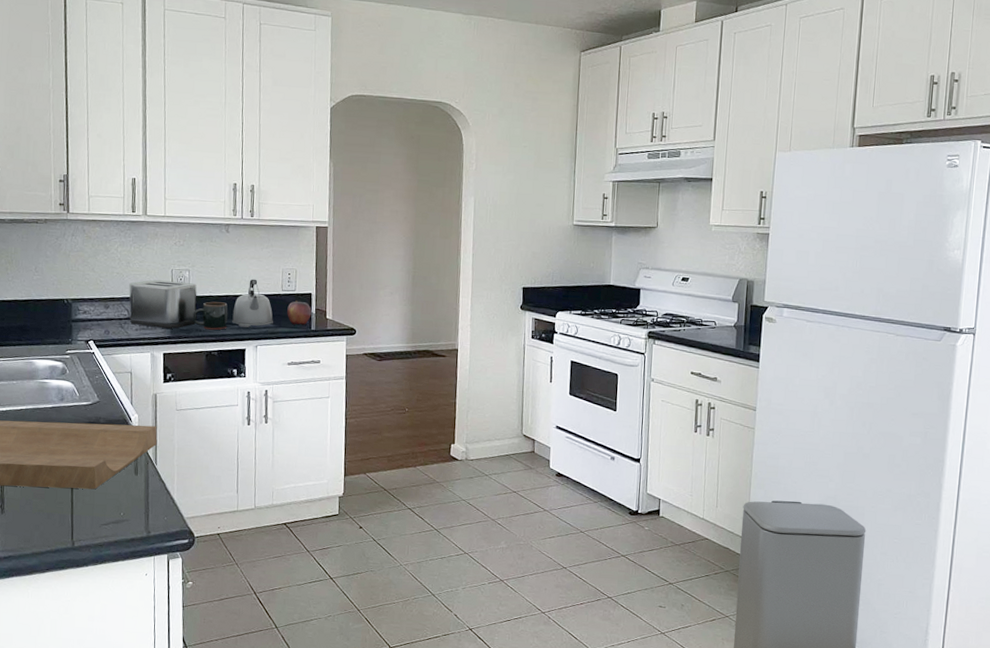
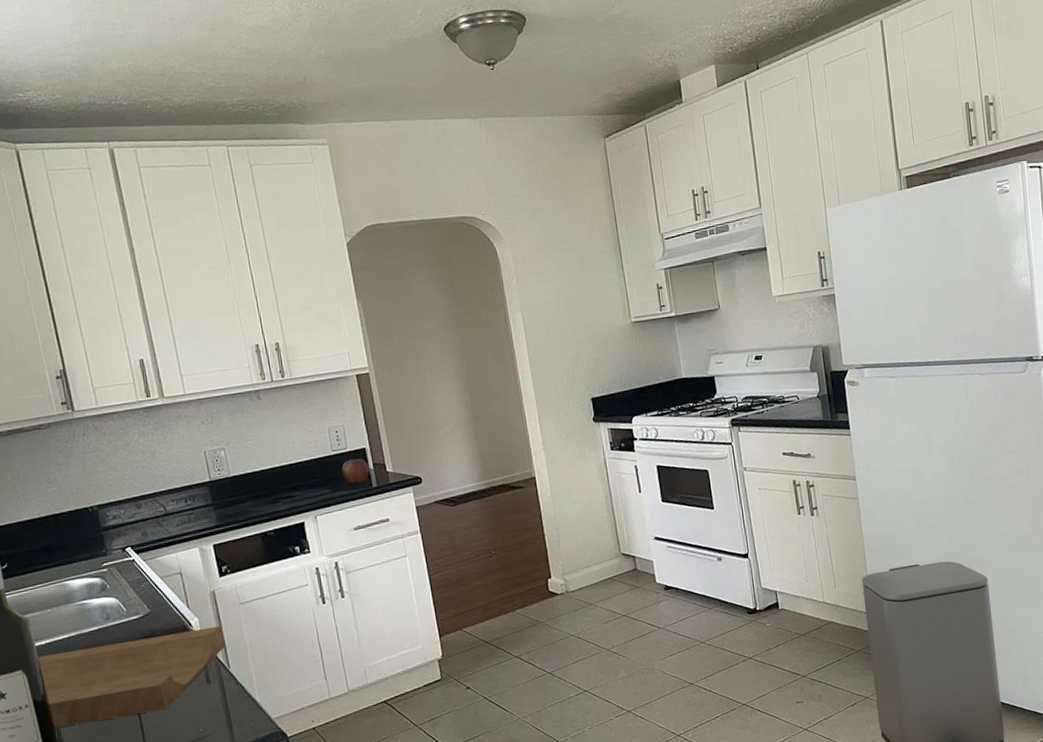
toaster: present [128,279,198,330] -> none [159,462,243,521]
mug: present [192,301,228,330] -> none [237,476,279,510]
kettle: present [232,279,274,327] -> none [281,444,329,500]

